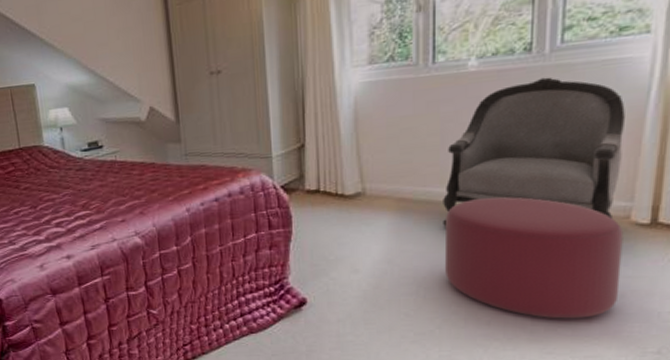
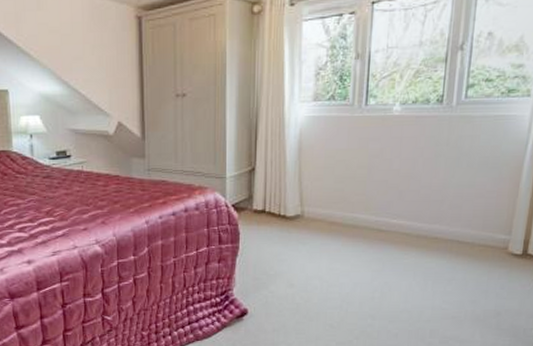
armchair: present [443,77,625,229] -> none [365,126,509,251]
ottoman: present [444,197,624,319] -> none [364,226,503,333]

